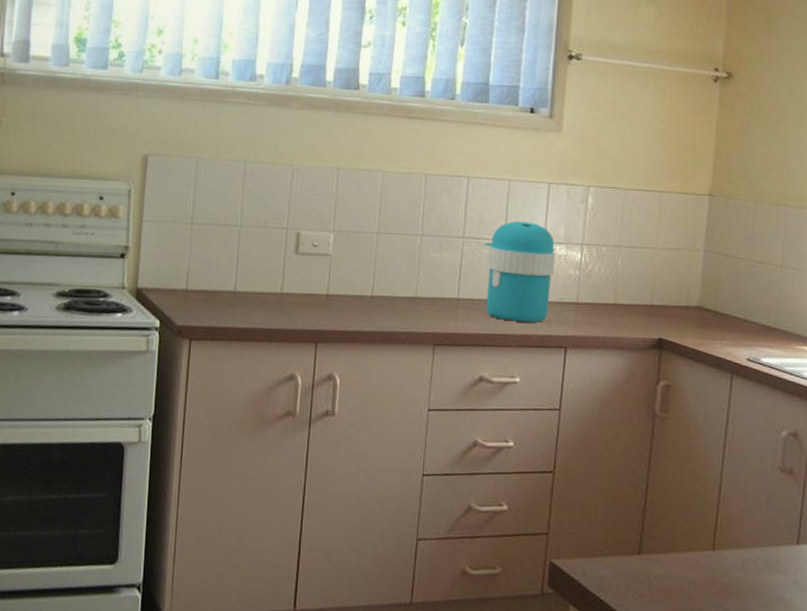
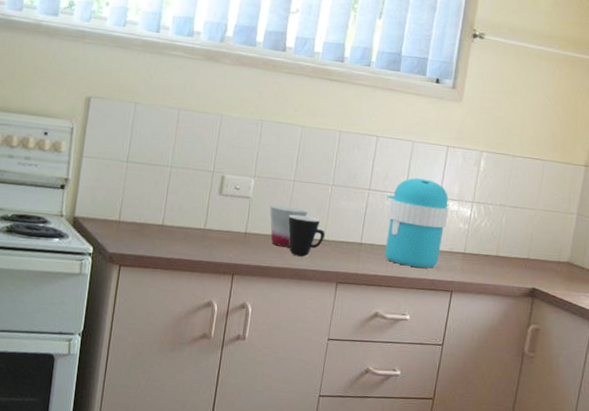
cup: none [352,261,396,308] -> present [269,204,308,247]
mug: none [374,271,417,318] -> present [288,214,325,257]

